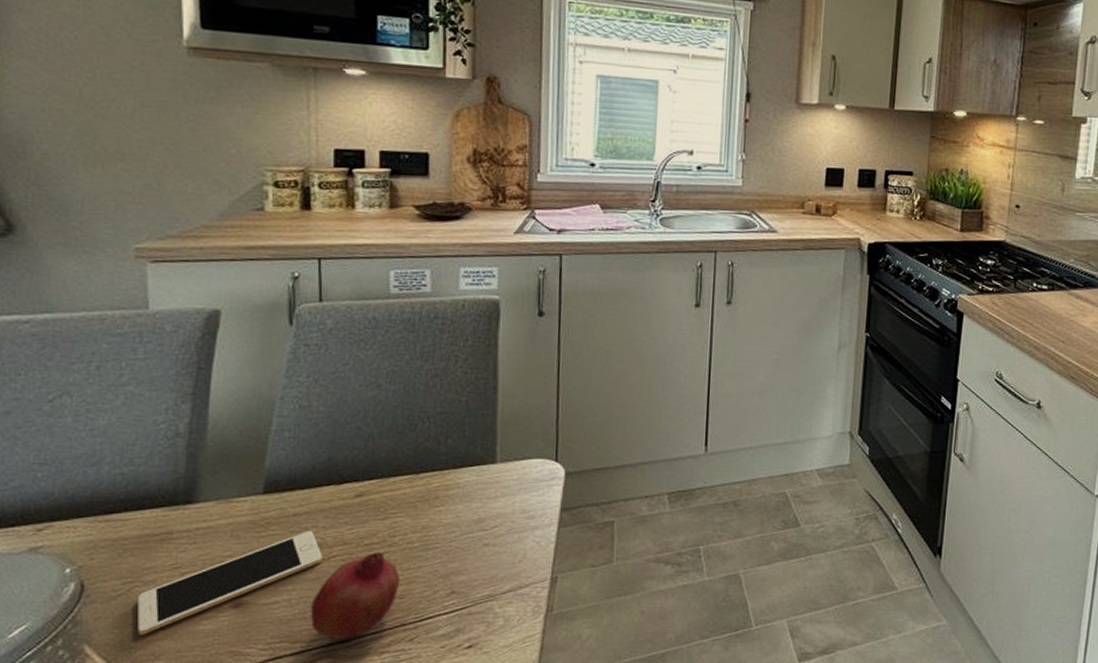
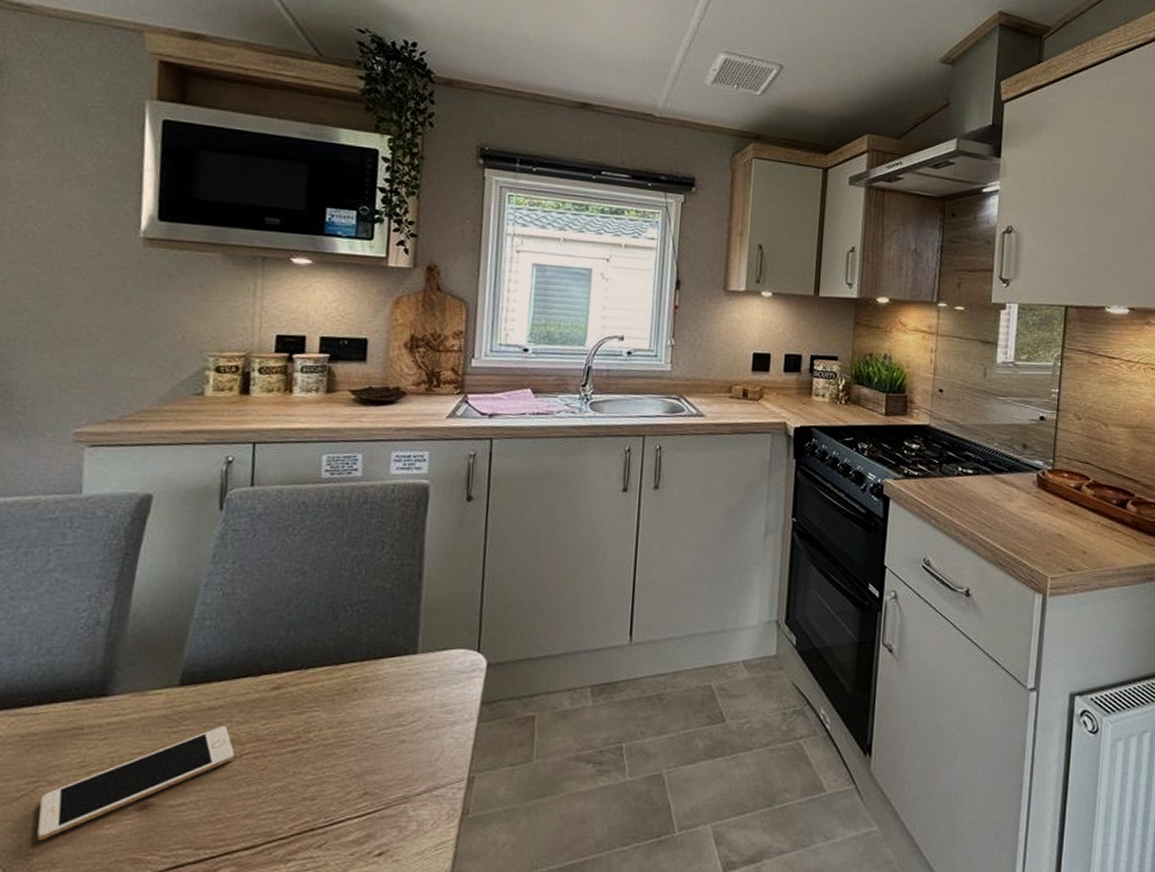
fruit: present [311,552,400,638] -> none [217,749,313,844]

